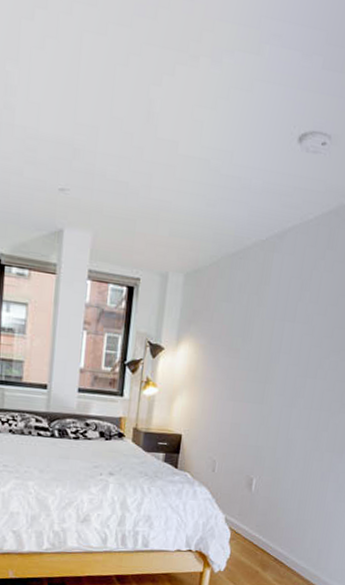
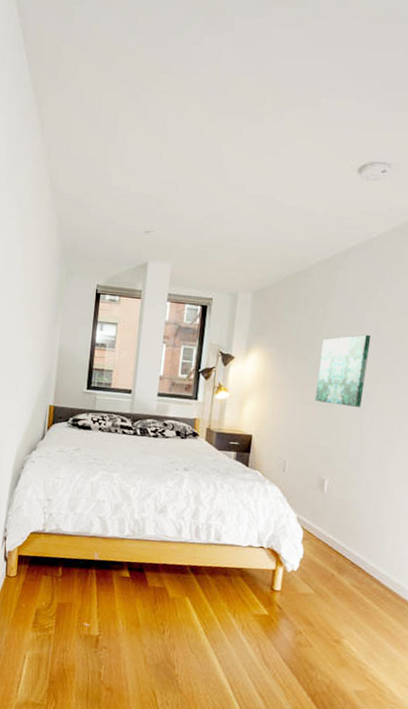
wall art: none [246,326,303,404] -> present [315,334,371,407]

